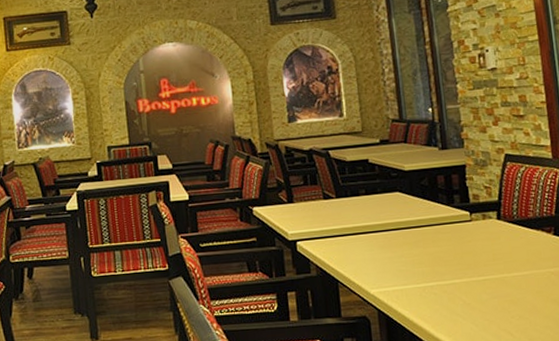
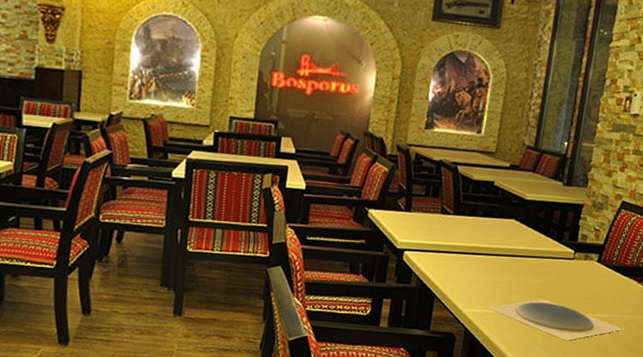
plate: none [394,266,546,306] -> present [486,299,623,341]

